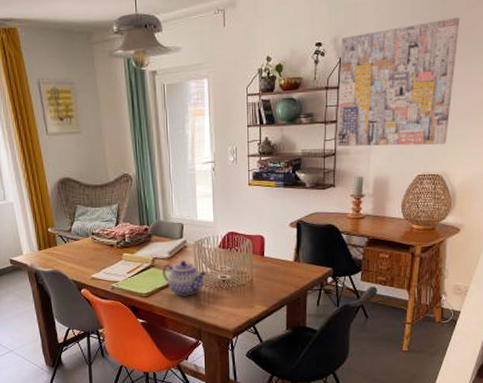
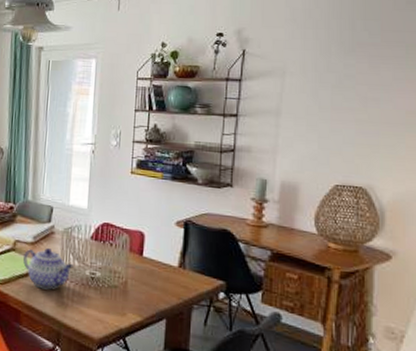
wall art: present [337,17,460,147] -> none [237,18,385,153]

